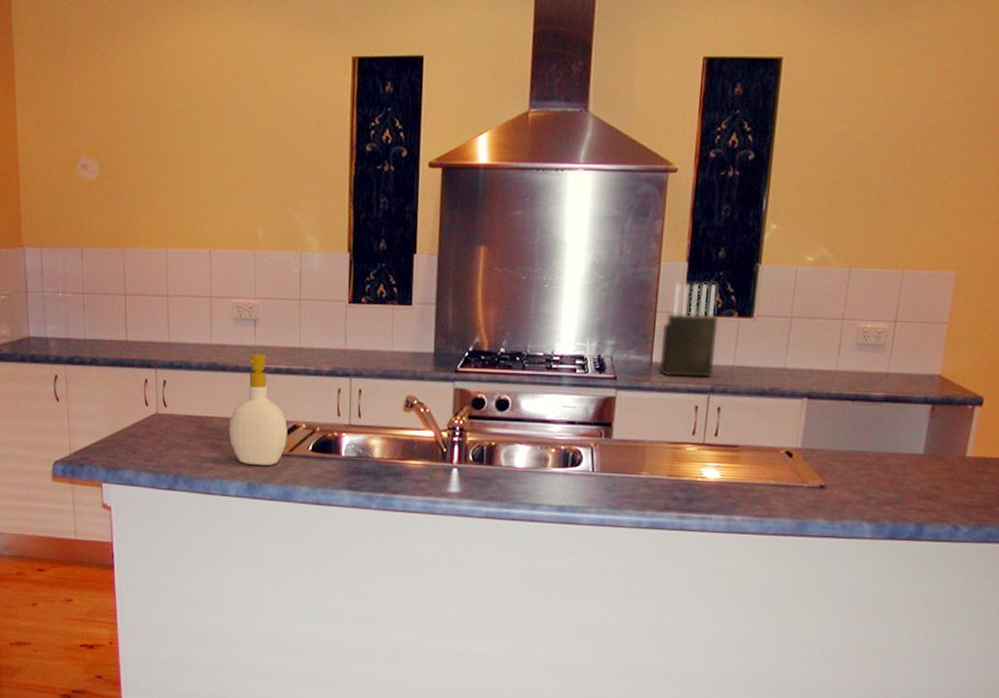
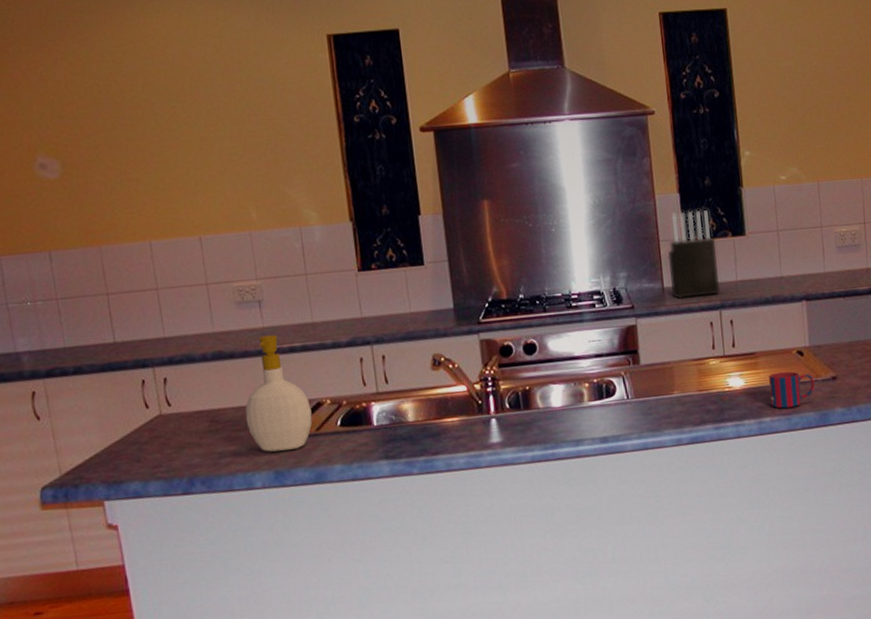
mug: none [744,470,799,510] -> present [769,371,815,409]

